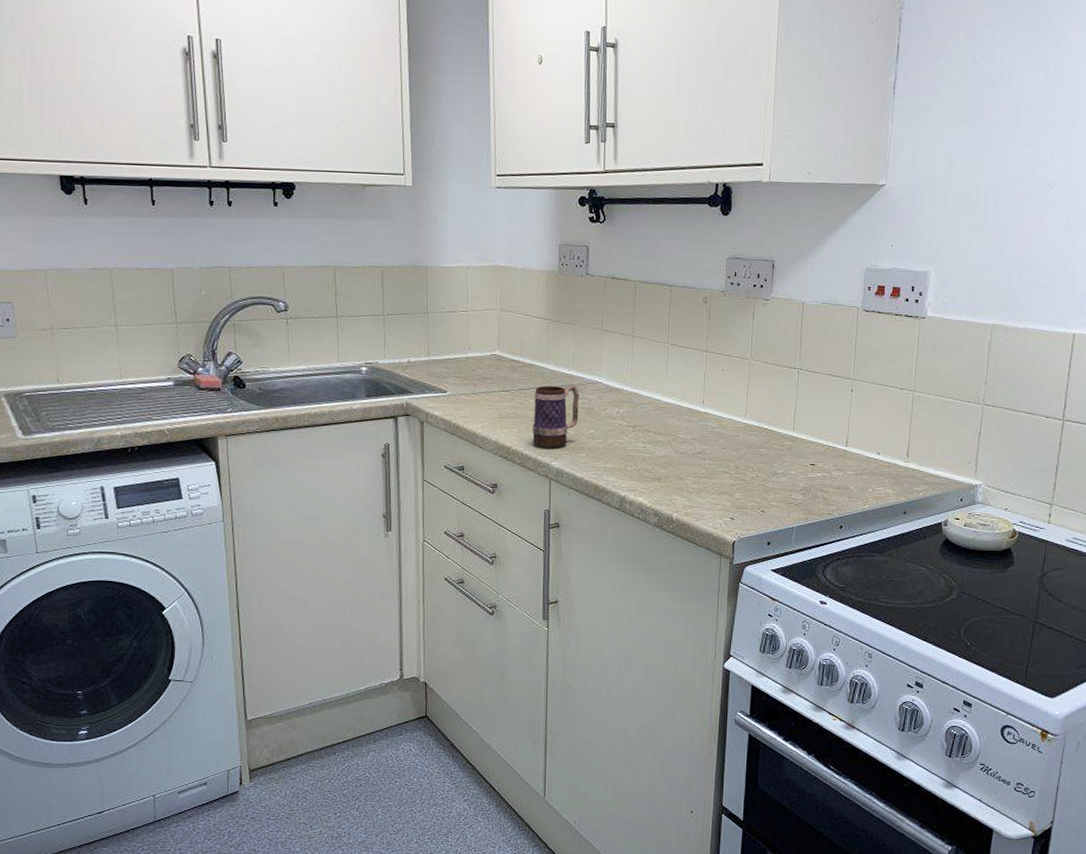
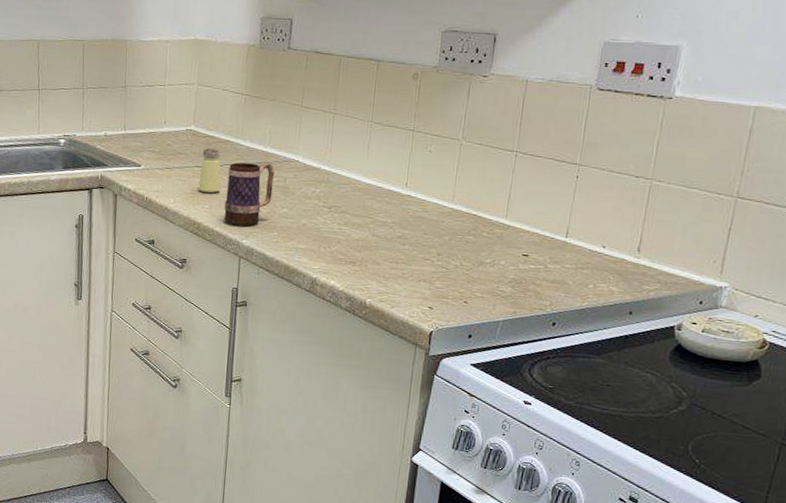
saltshaker: none [505,372,528,417] -> present [198,147,221,194]

